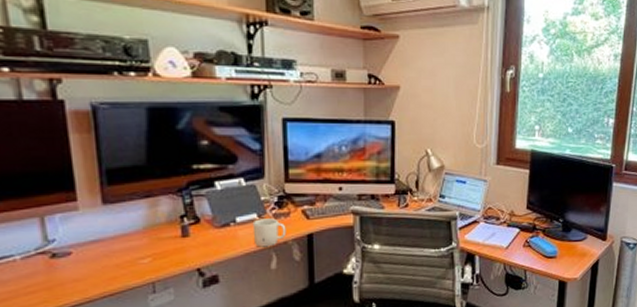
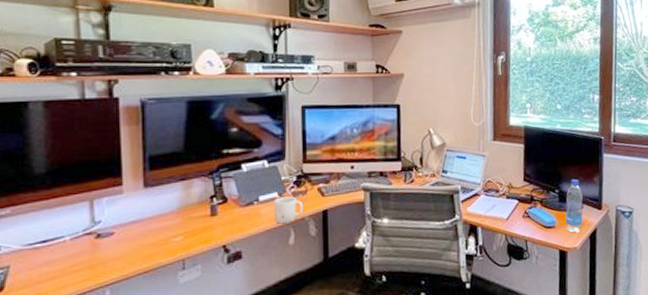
bottle: none [567,208,588,264] -> present [565,178,583,233]

